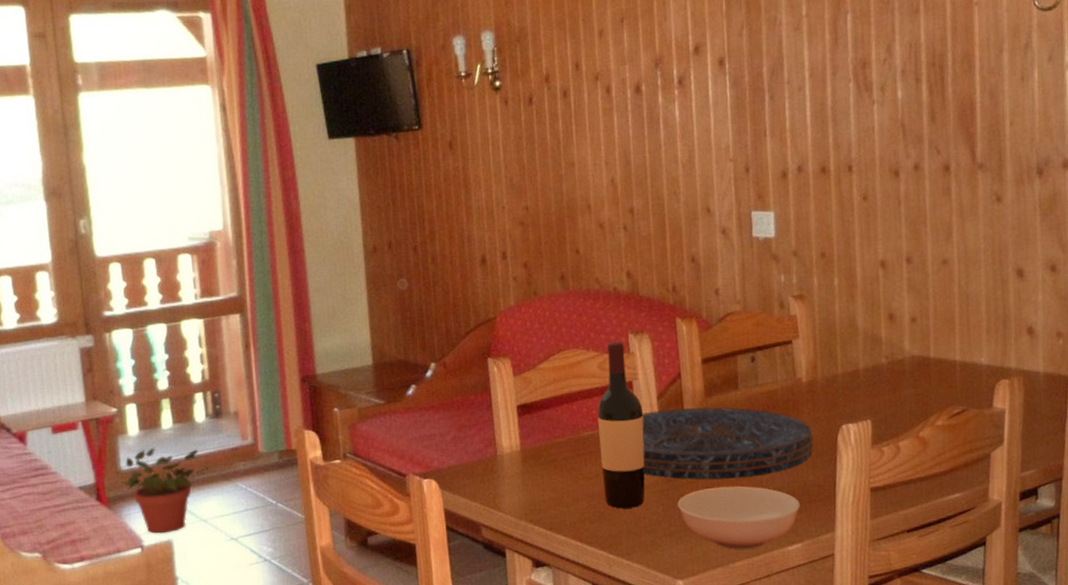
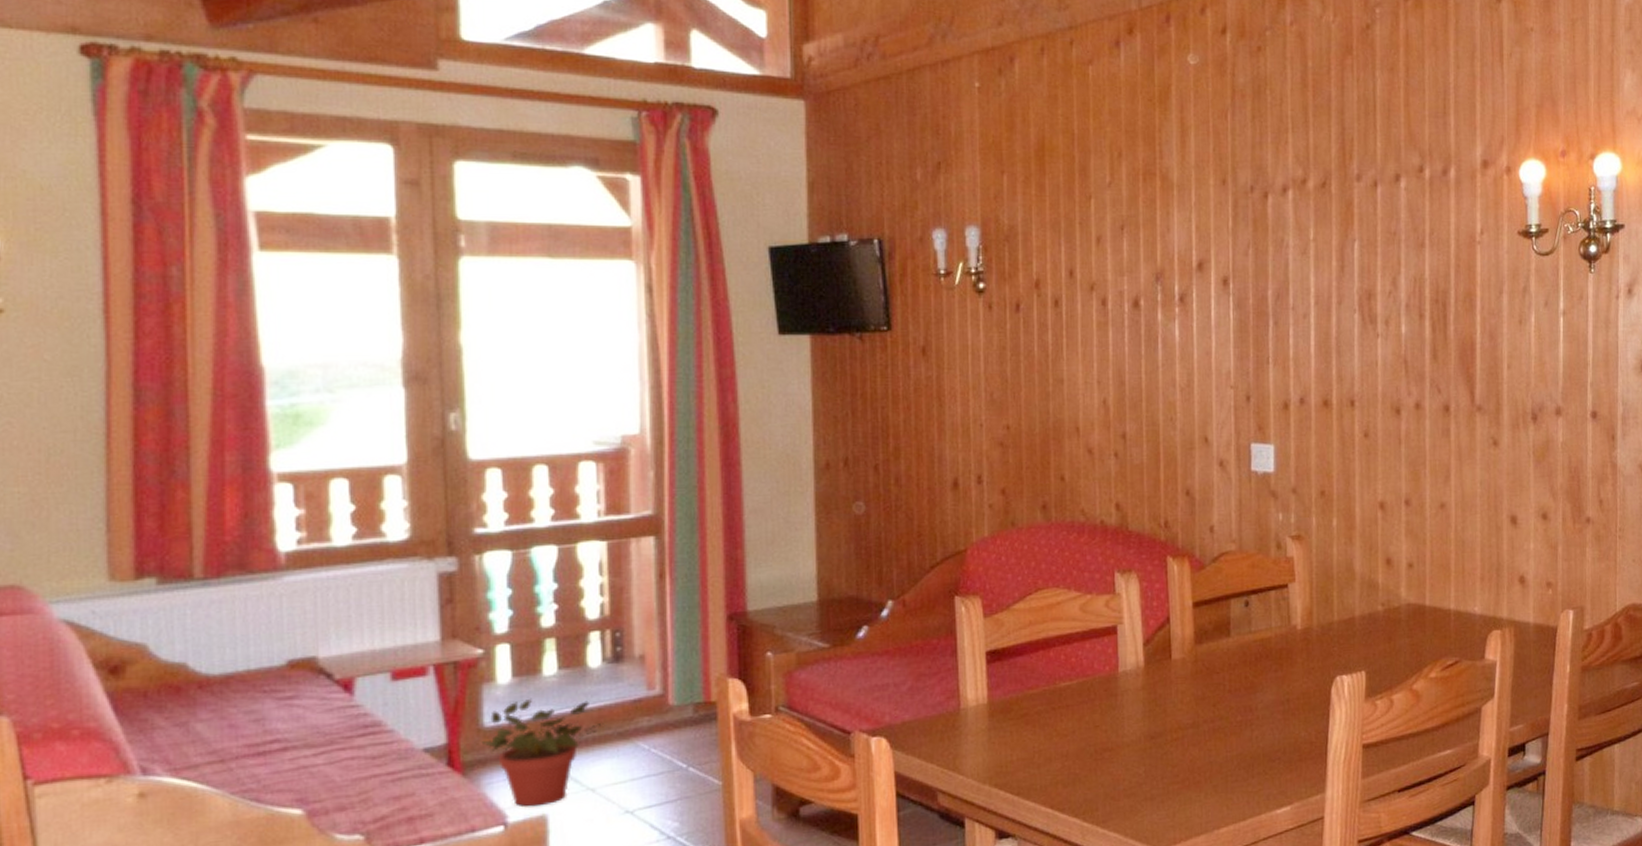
wine bottle: present [597,342,645,509] -> none [1077,581,1127,770]
placemat: present [641,407,814,480] -> none [1124,655,1307,737]
bowl: present [677,486,800,550] -> none [1161,743,1290,815]

